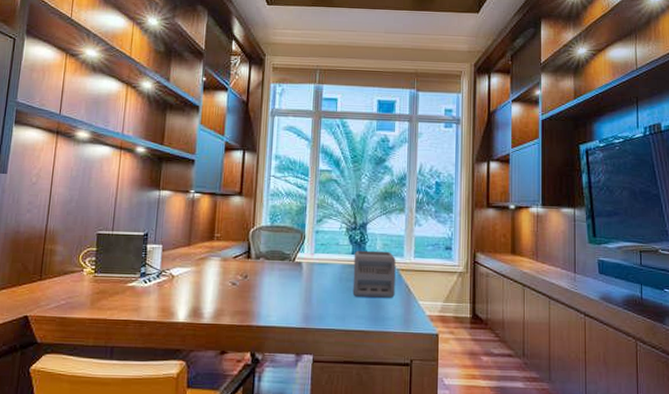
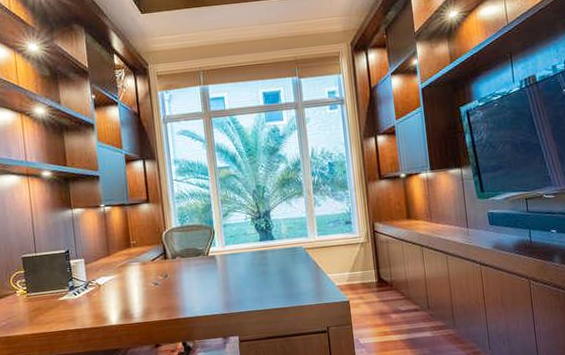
desk organizer: present [352,250,396,299] -> none [262,233,305,280]

